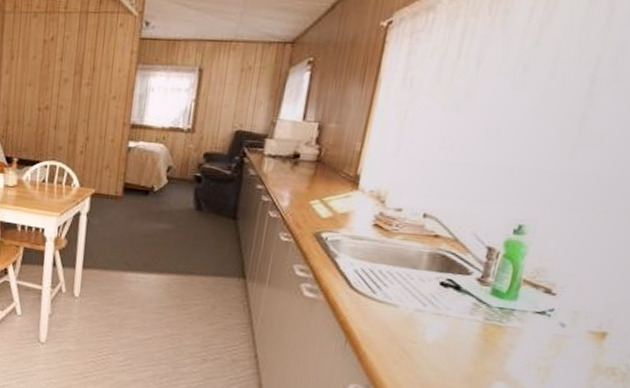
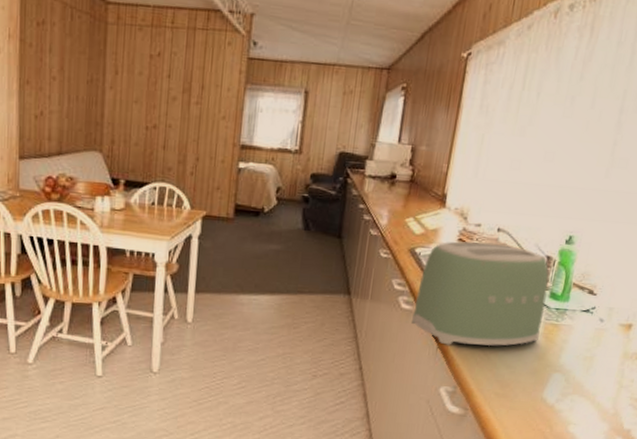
toaster: none [316,227,490,346] -> present [412,241,549,346]

